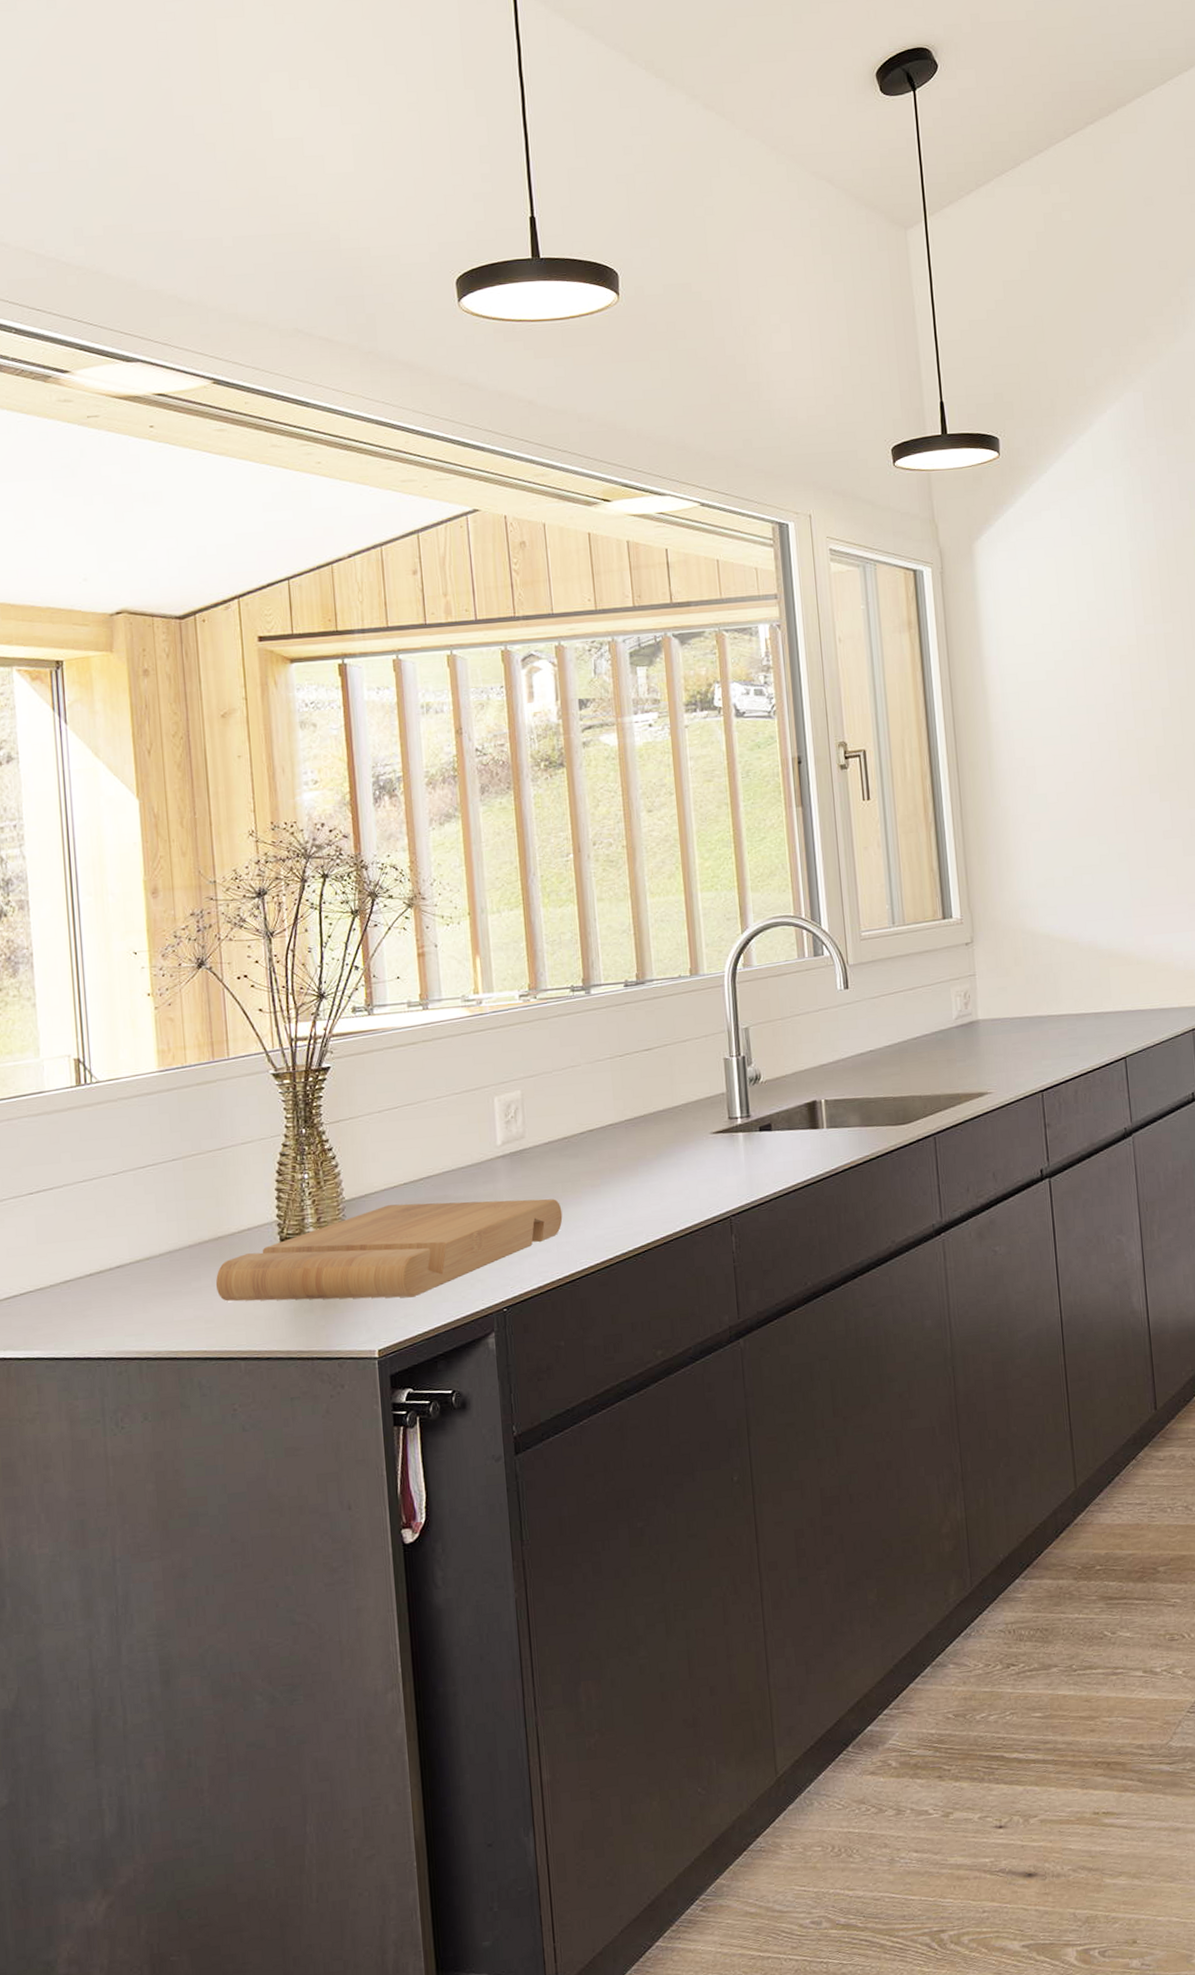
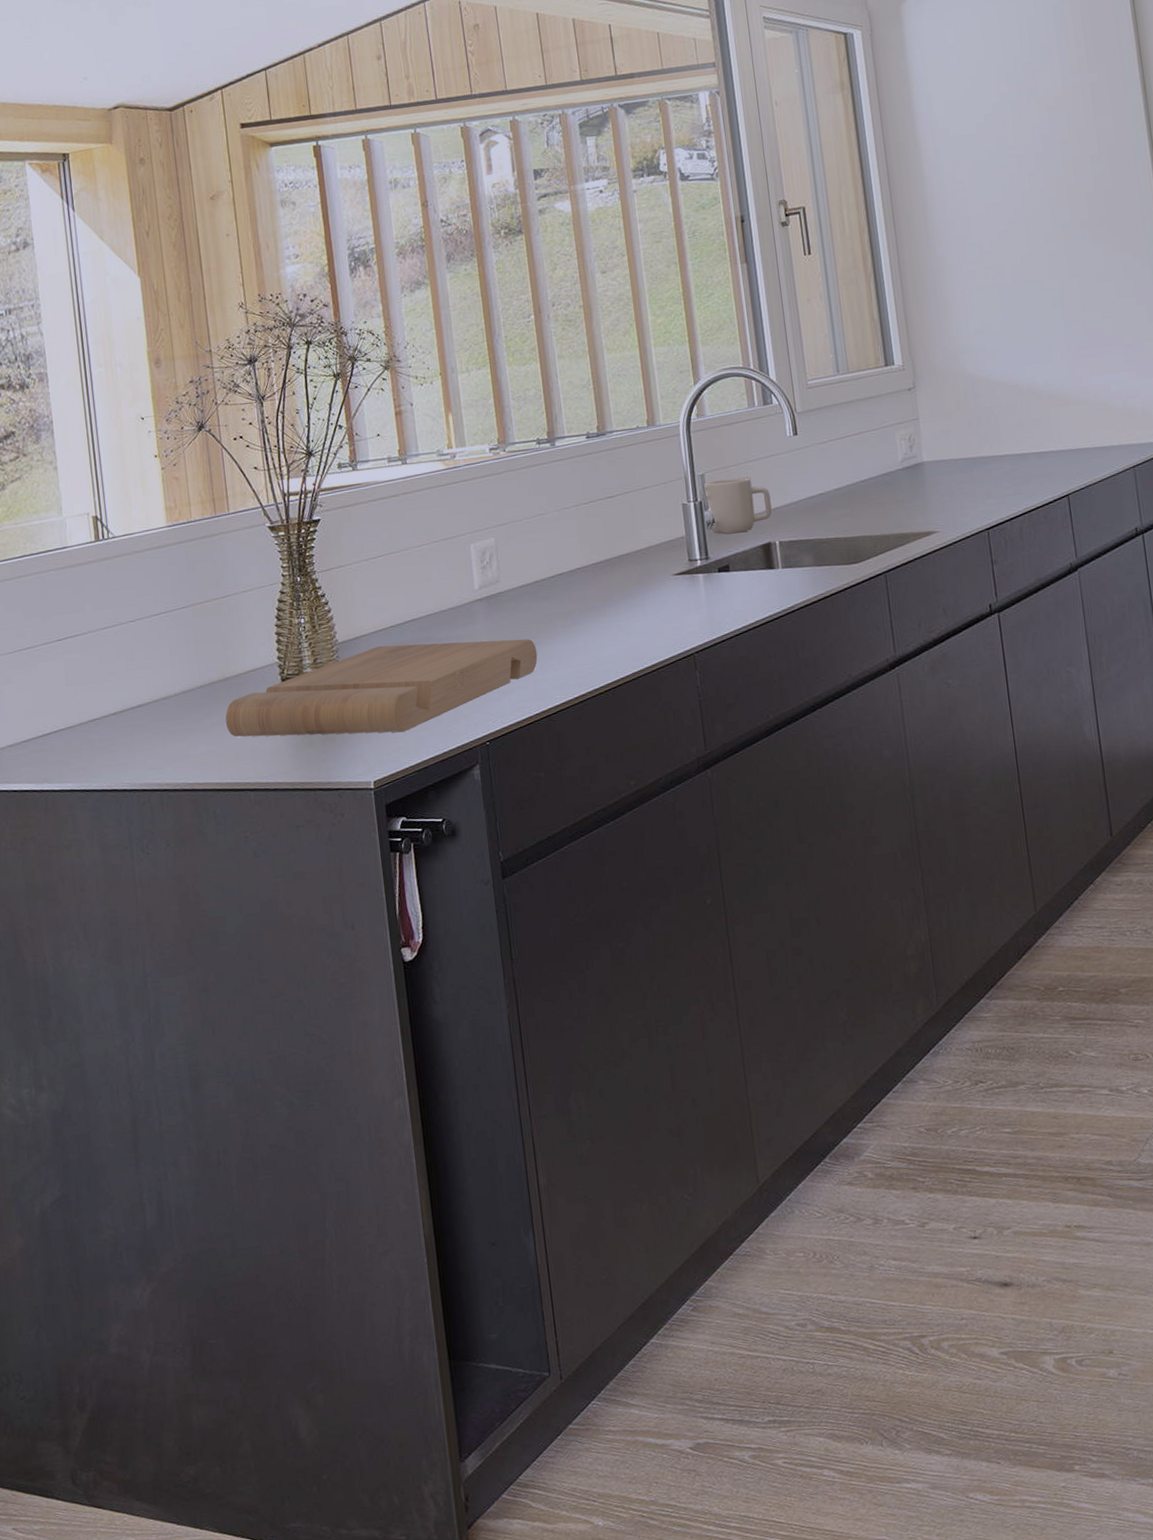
mug: none [747,1031,819,1091] -> present [704,477,772,534]

